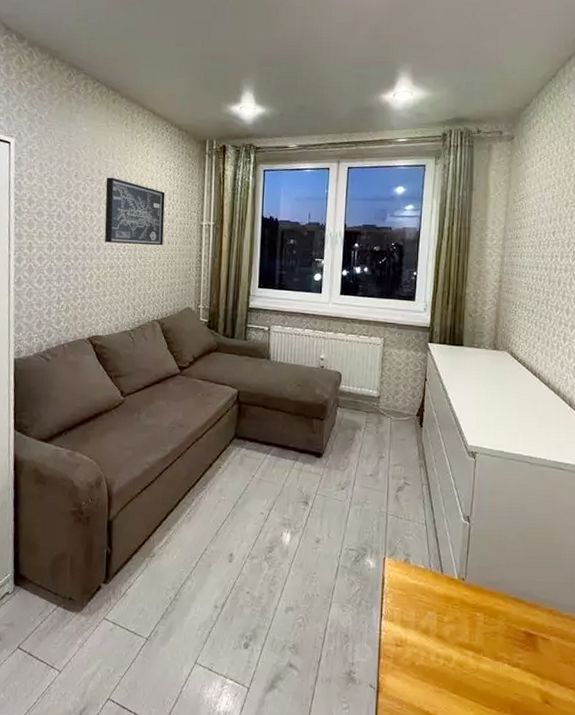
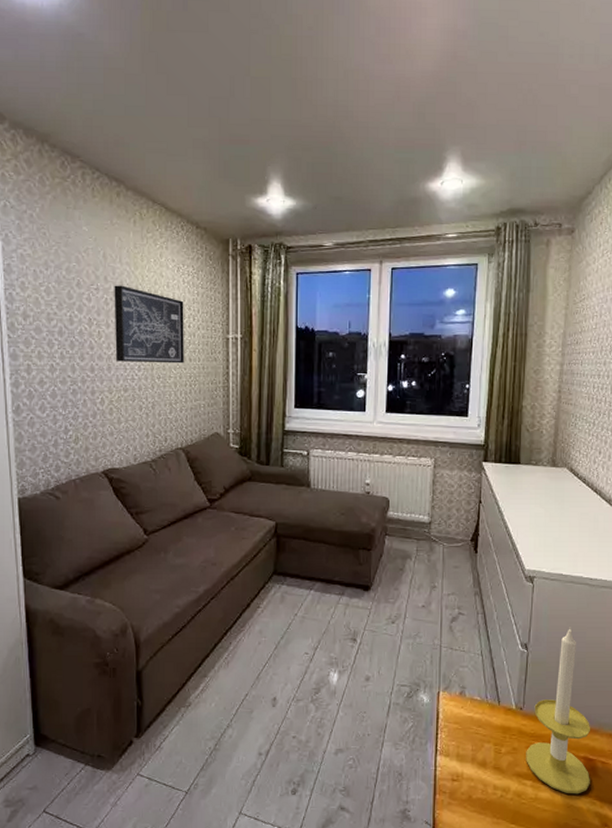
candle: none [468,502,531,669] -> present [526,627,590,794]

